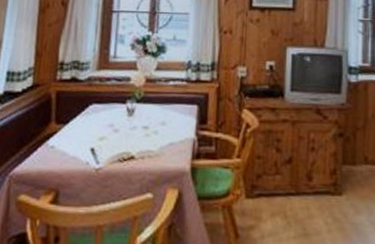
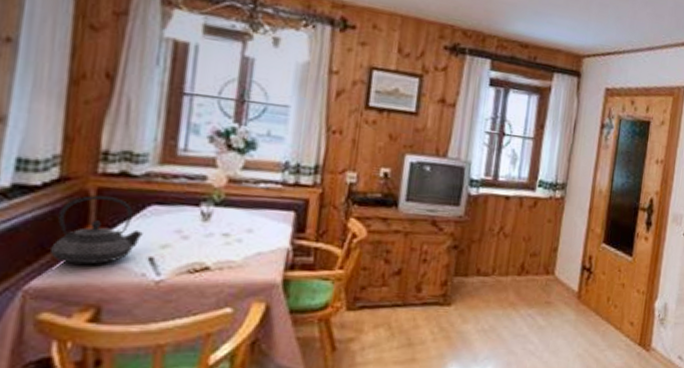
teapot: none [27,97,87,155] -> present [50,195,143,265]

